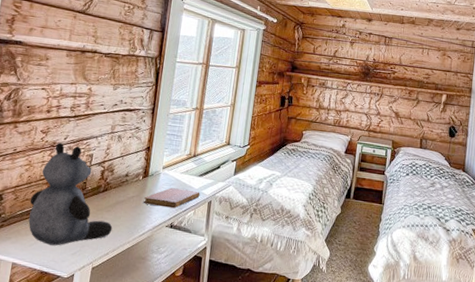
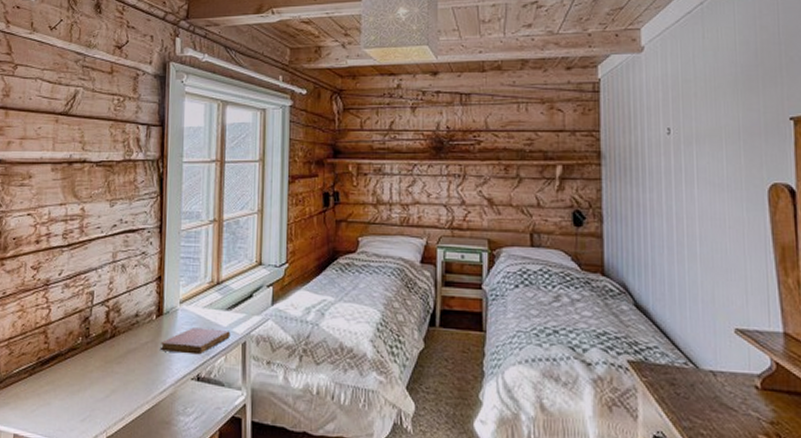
teddy bear: present [28,142,113,246] -> none [26,279,126,411]

